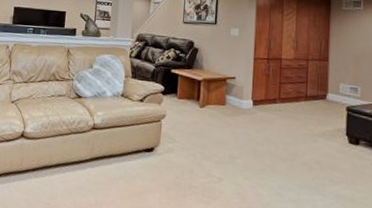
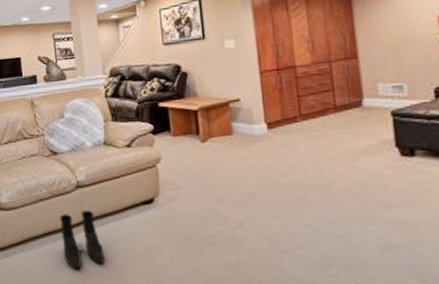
boots: none [70,149,106,200] -> present [60,210,105,269]

